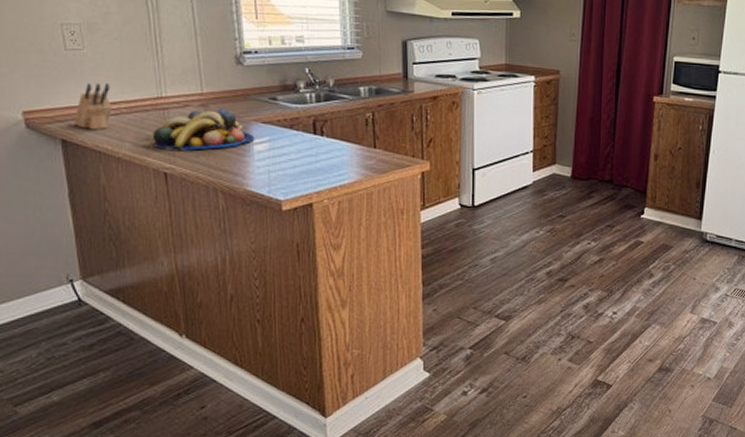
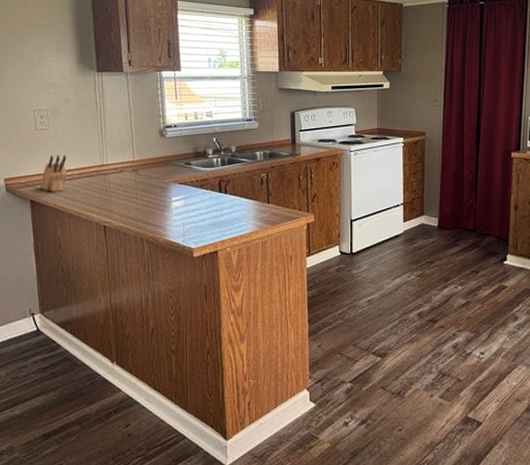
fruit bowl: present [153,108,255,151] -> none [96,172,173,207]

